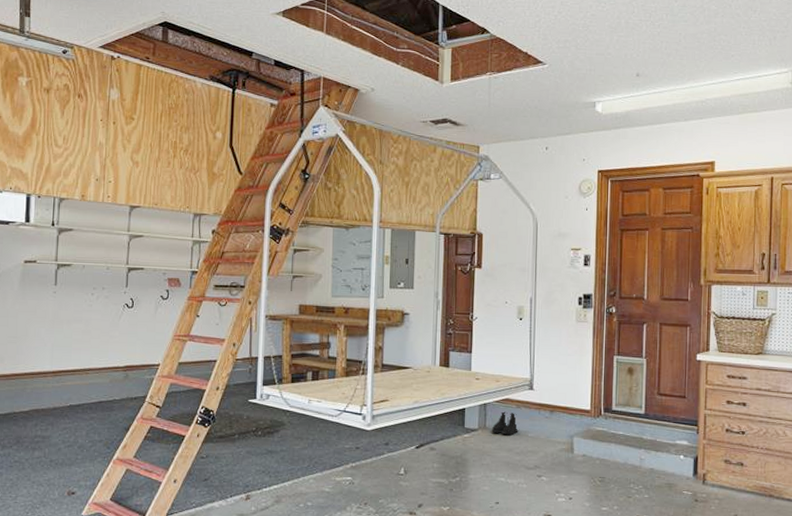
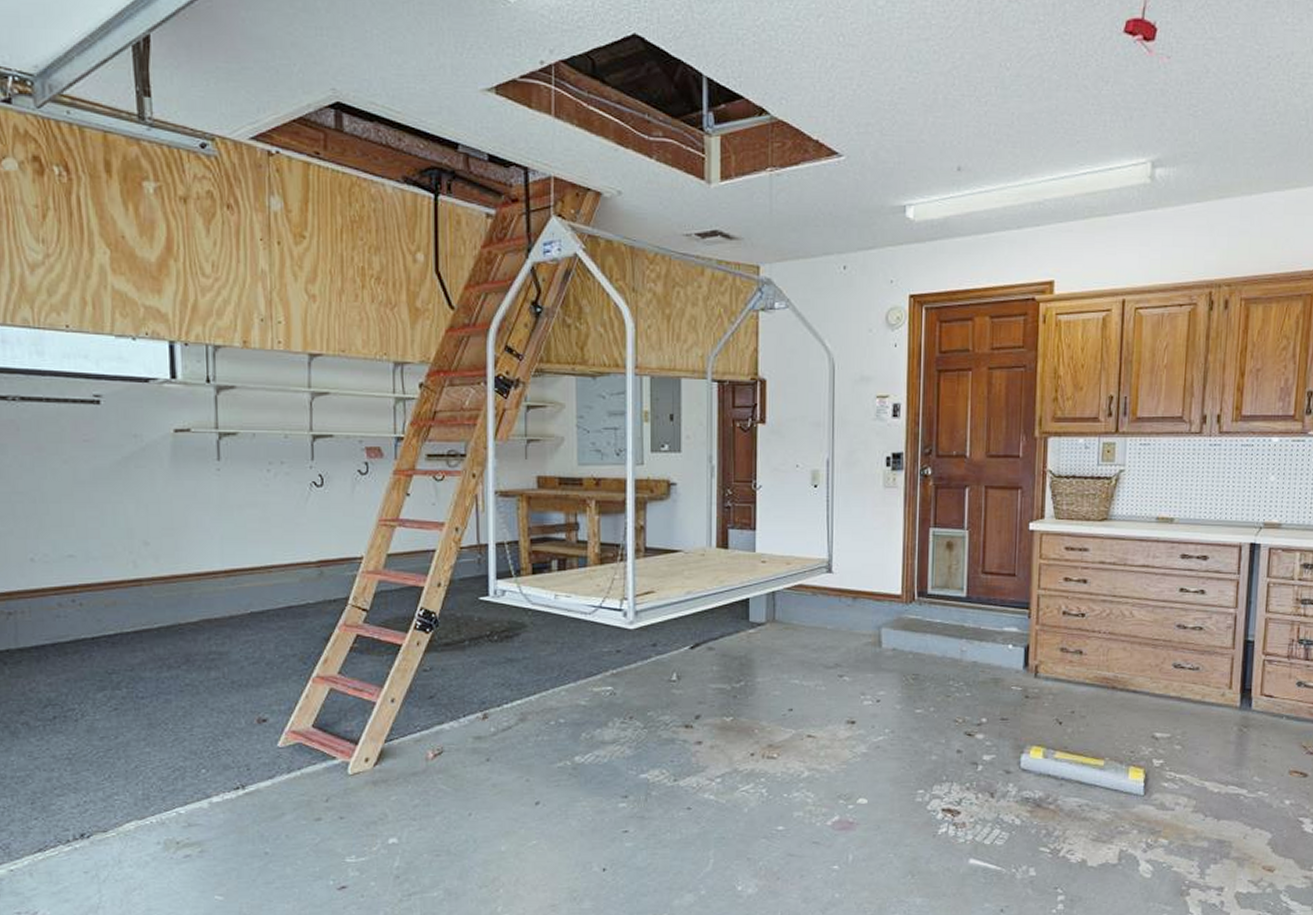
boots: present [491,411,519,436] -> none [781,600,815,629]

